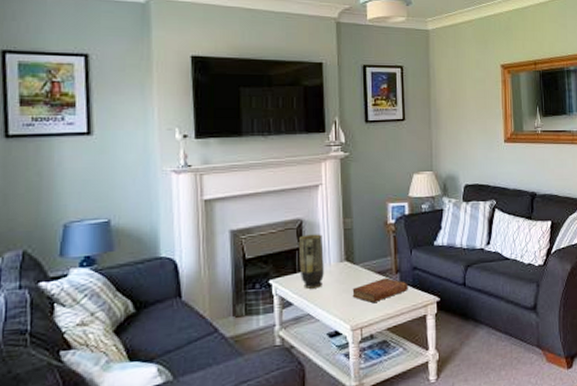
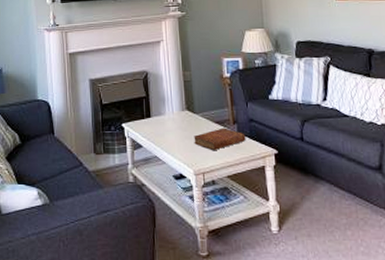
vase: present [299,234,324,289] -> none [146,85,168,133]

